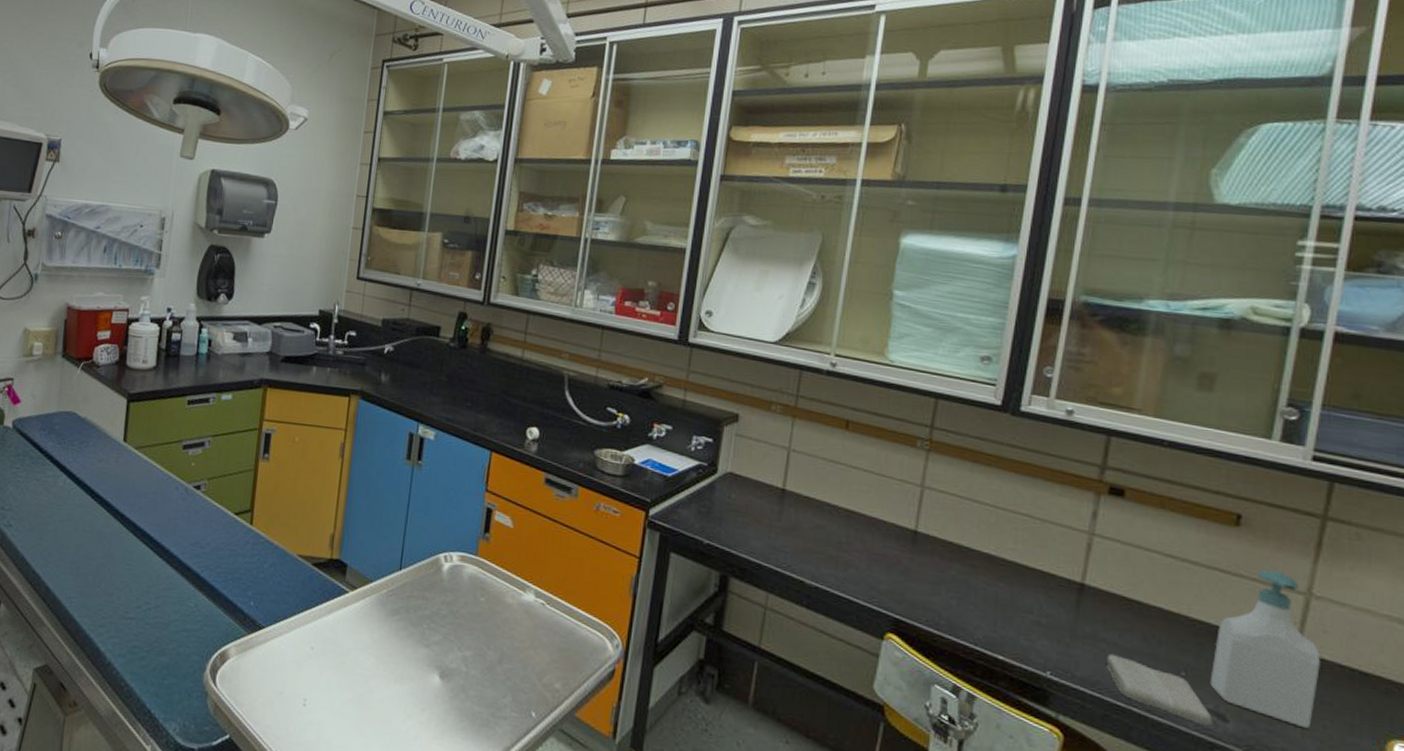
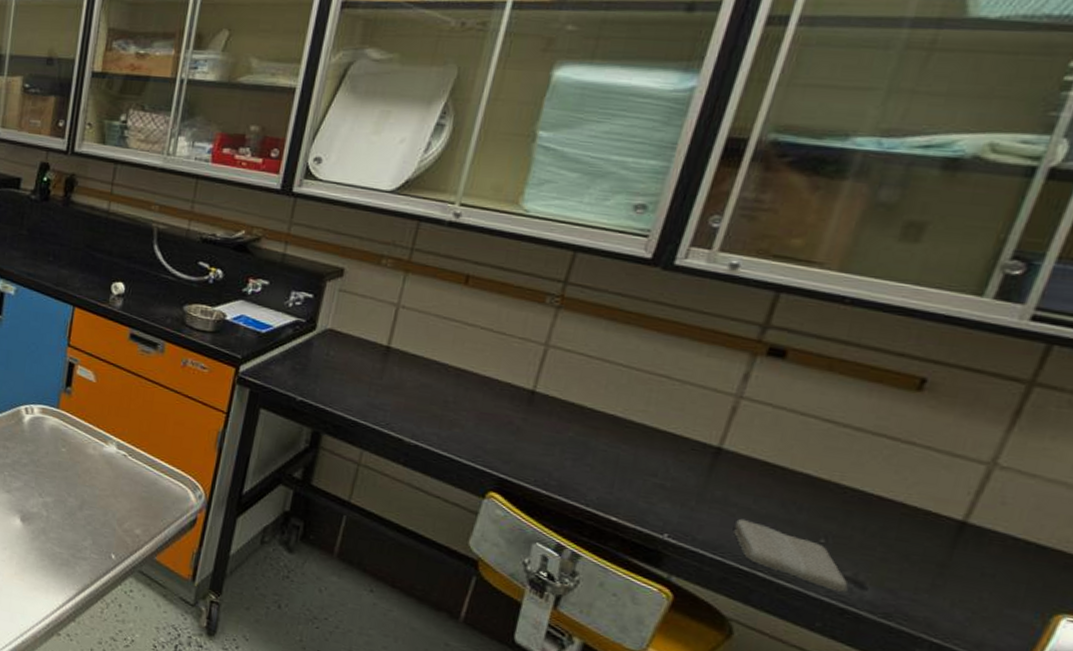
soap bottle: present [1210,569,1320,729] -> none [852,437,992,599]

